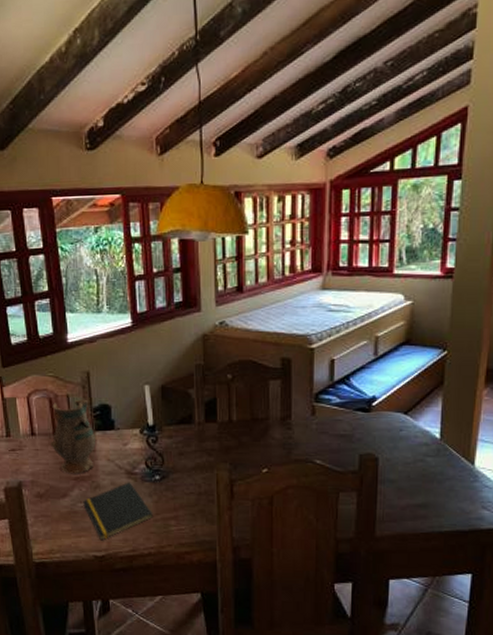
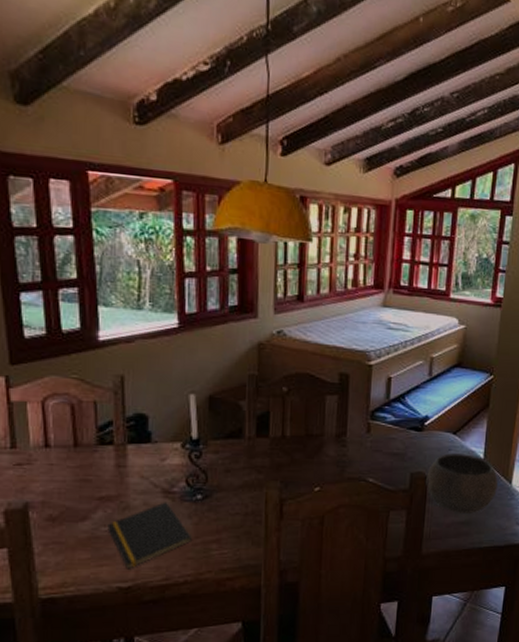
ceramic pitcher: present [51,399,95,474] -> none [70,406,127,493]
bowl: none [376,434,458,496] -> present [426,453,498,513]

